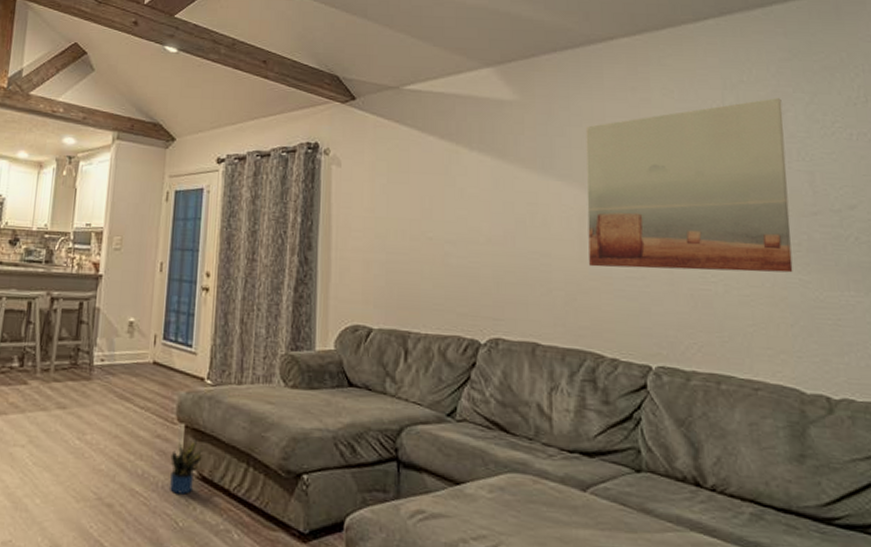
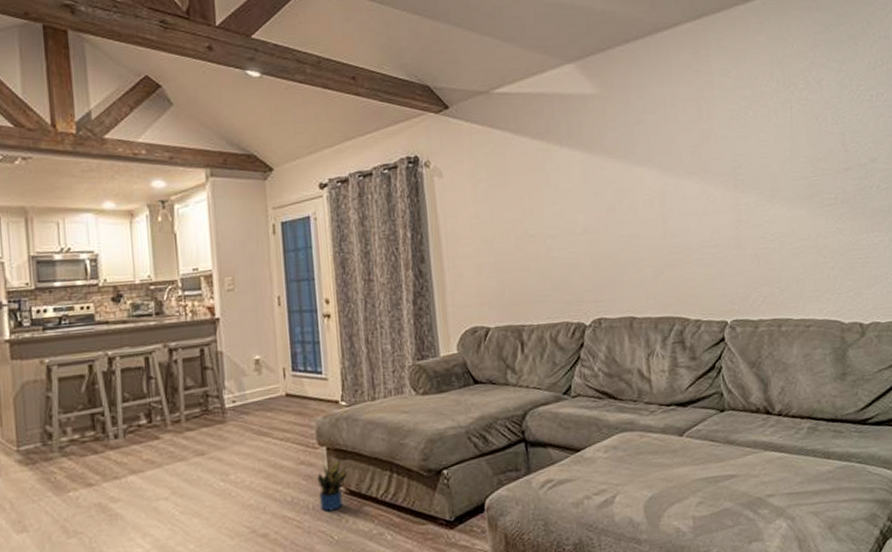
wall art: present [585,98,793,273] -> none [659,69,832,242]

